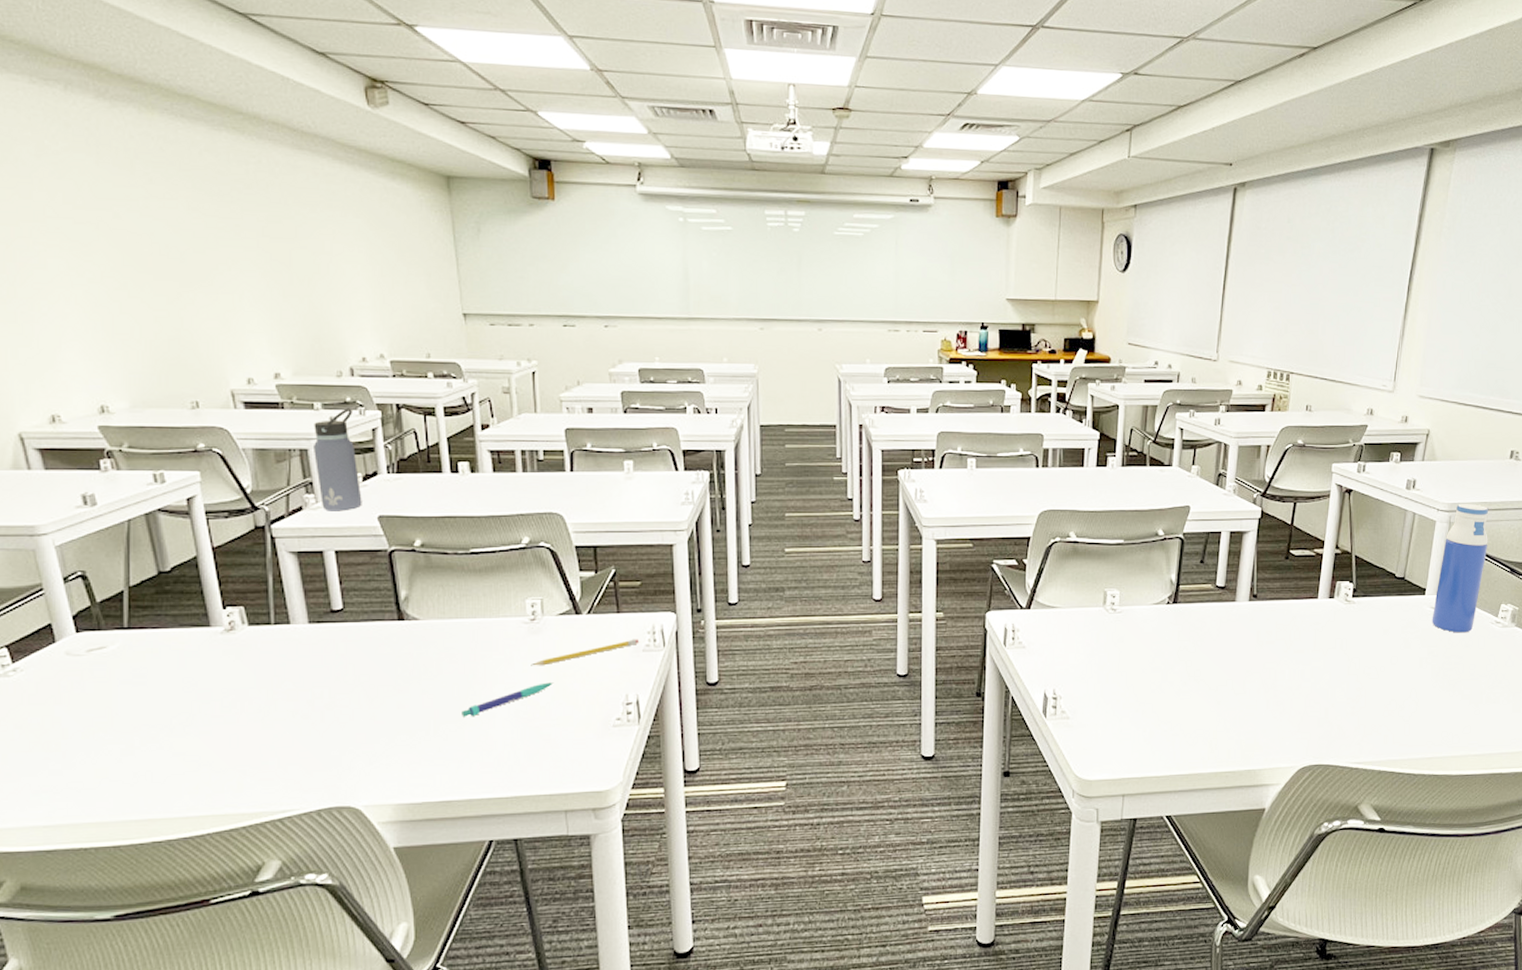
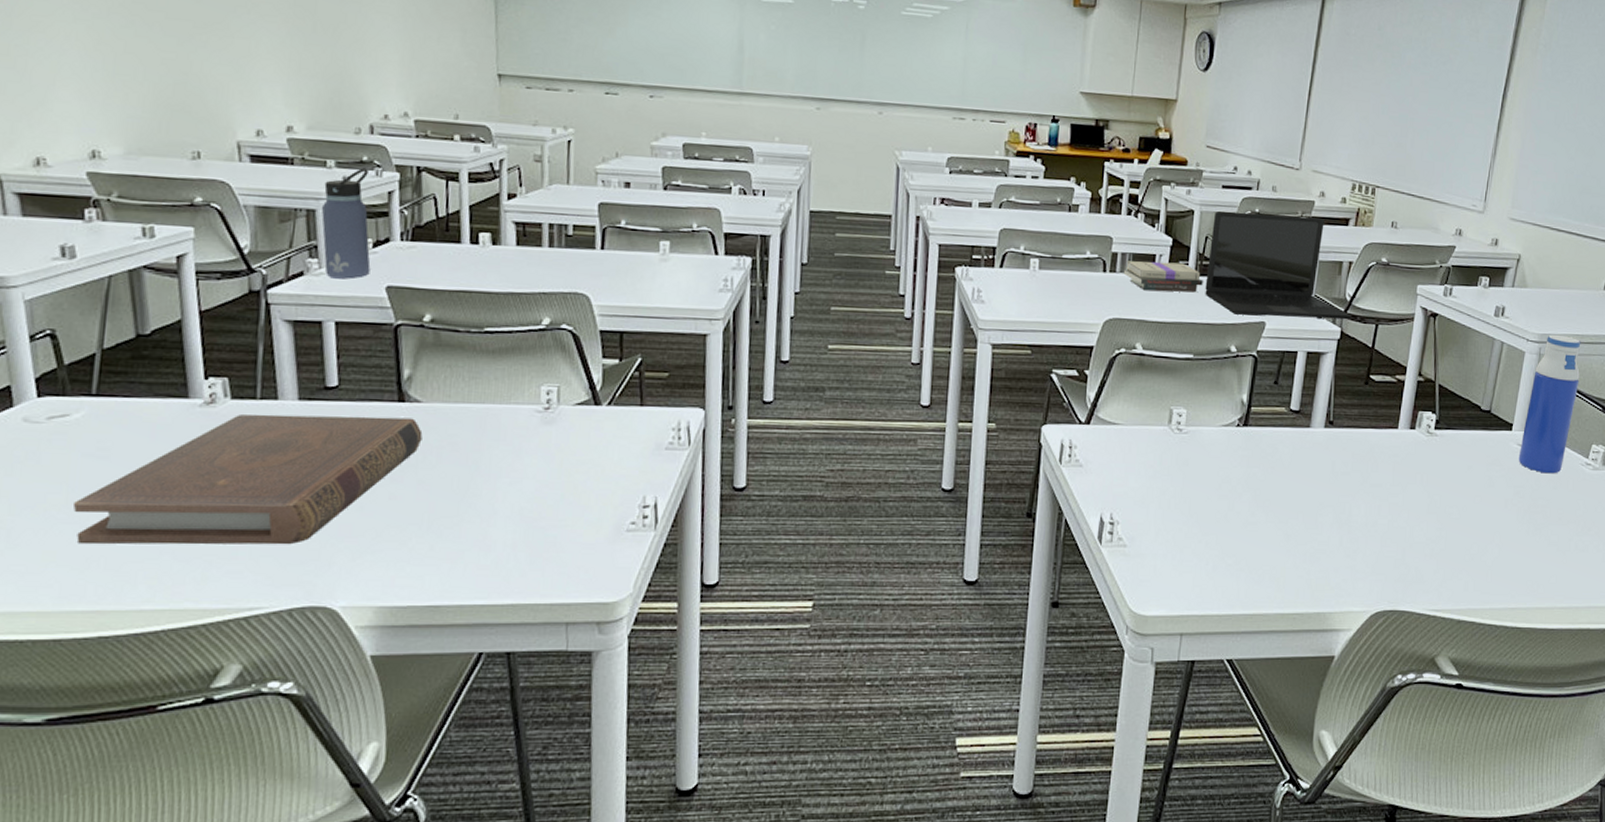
book: none [117,634,423,760] -> present [72,414,423,545]
pen: present [462,682,554,717] -> none [460,478,565,513]
pencil: present [531,639,640,666] -> none [541,435,663,460]
books: none [1055,455,1130,483] -> present [1123,261,1203,293]
laptop: none [1132,404,1270,501] -> present [1205,211,1350,320]

